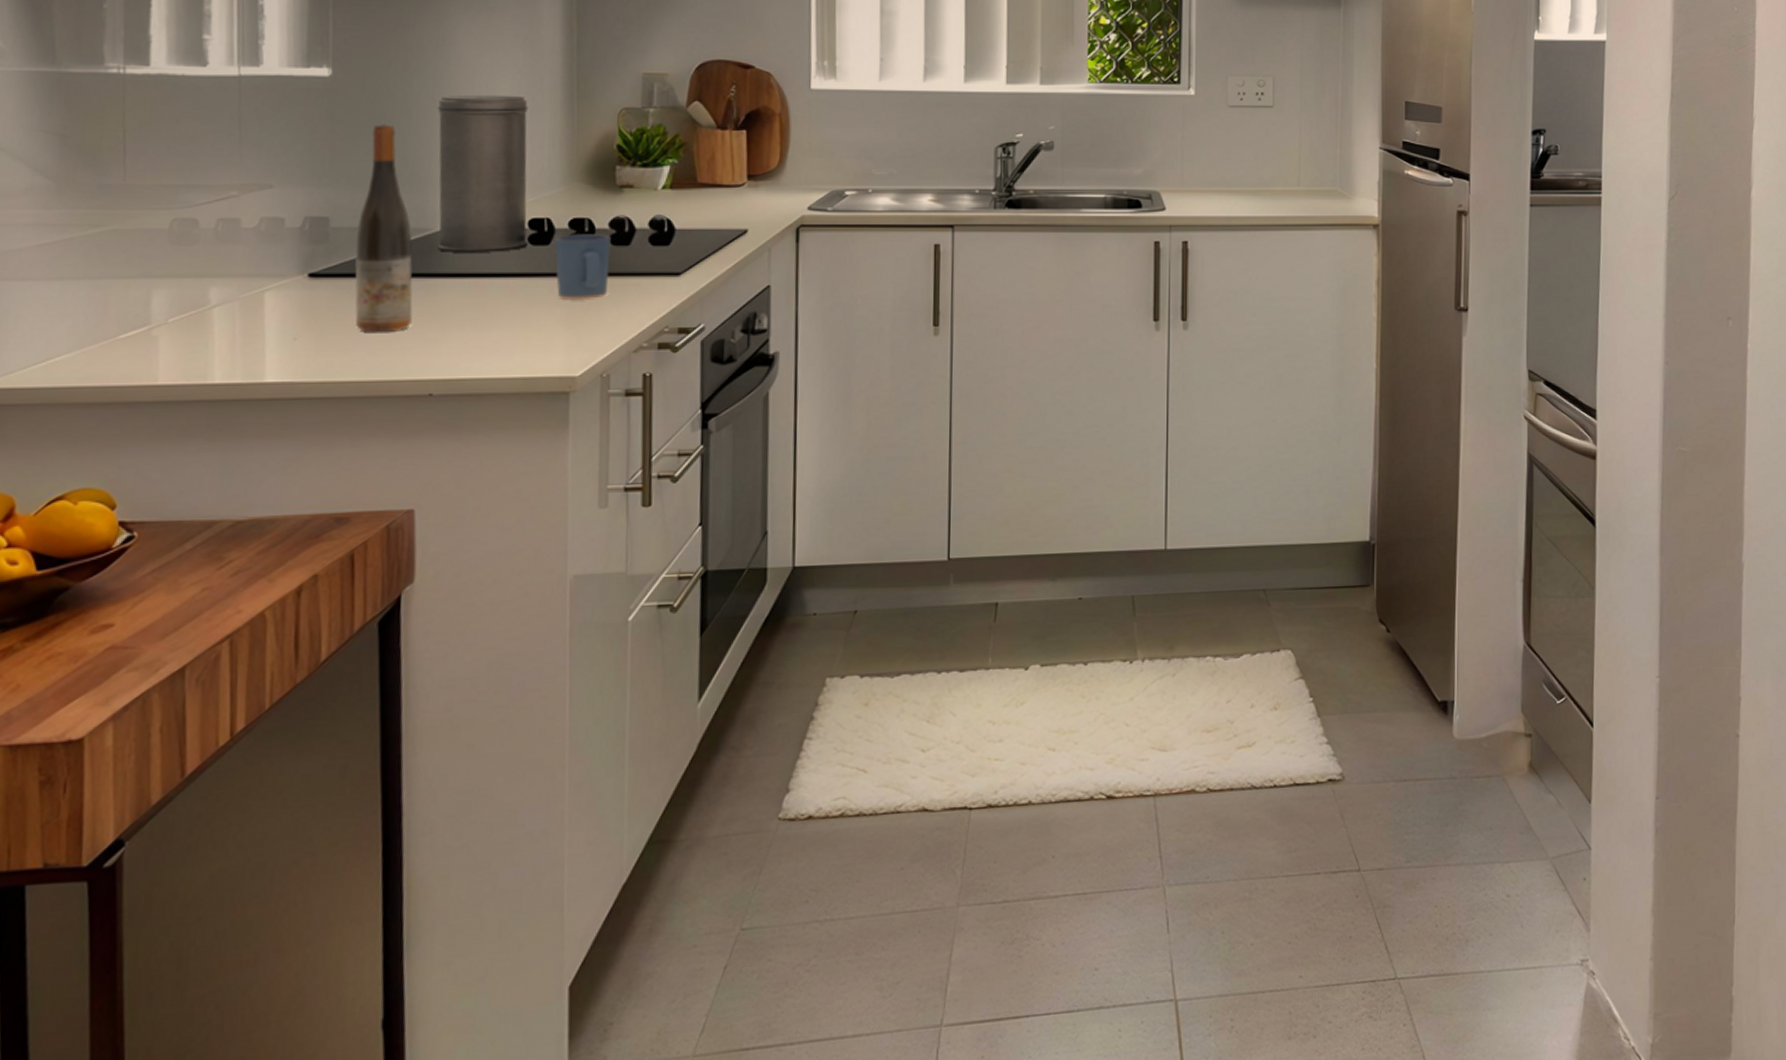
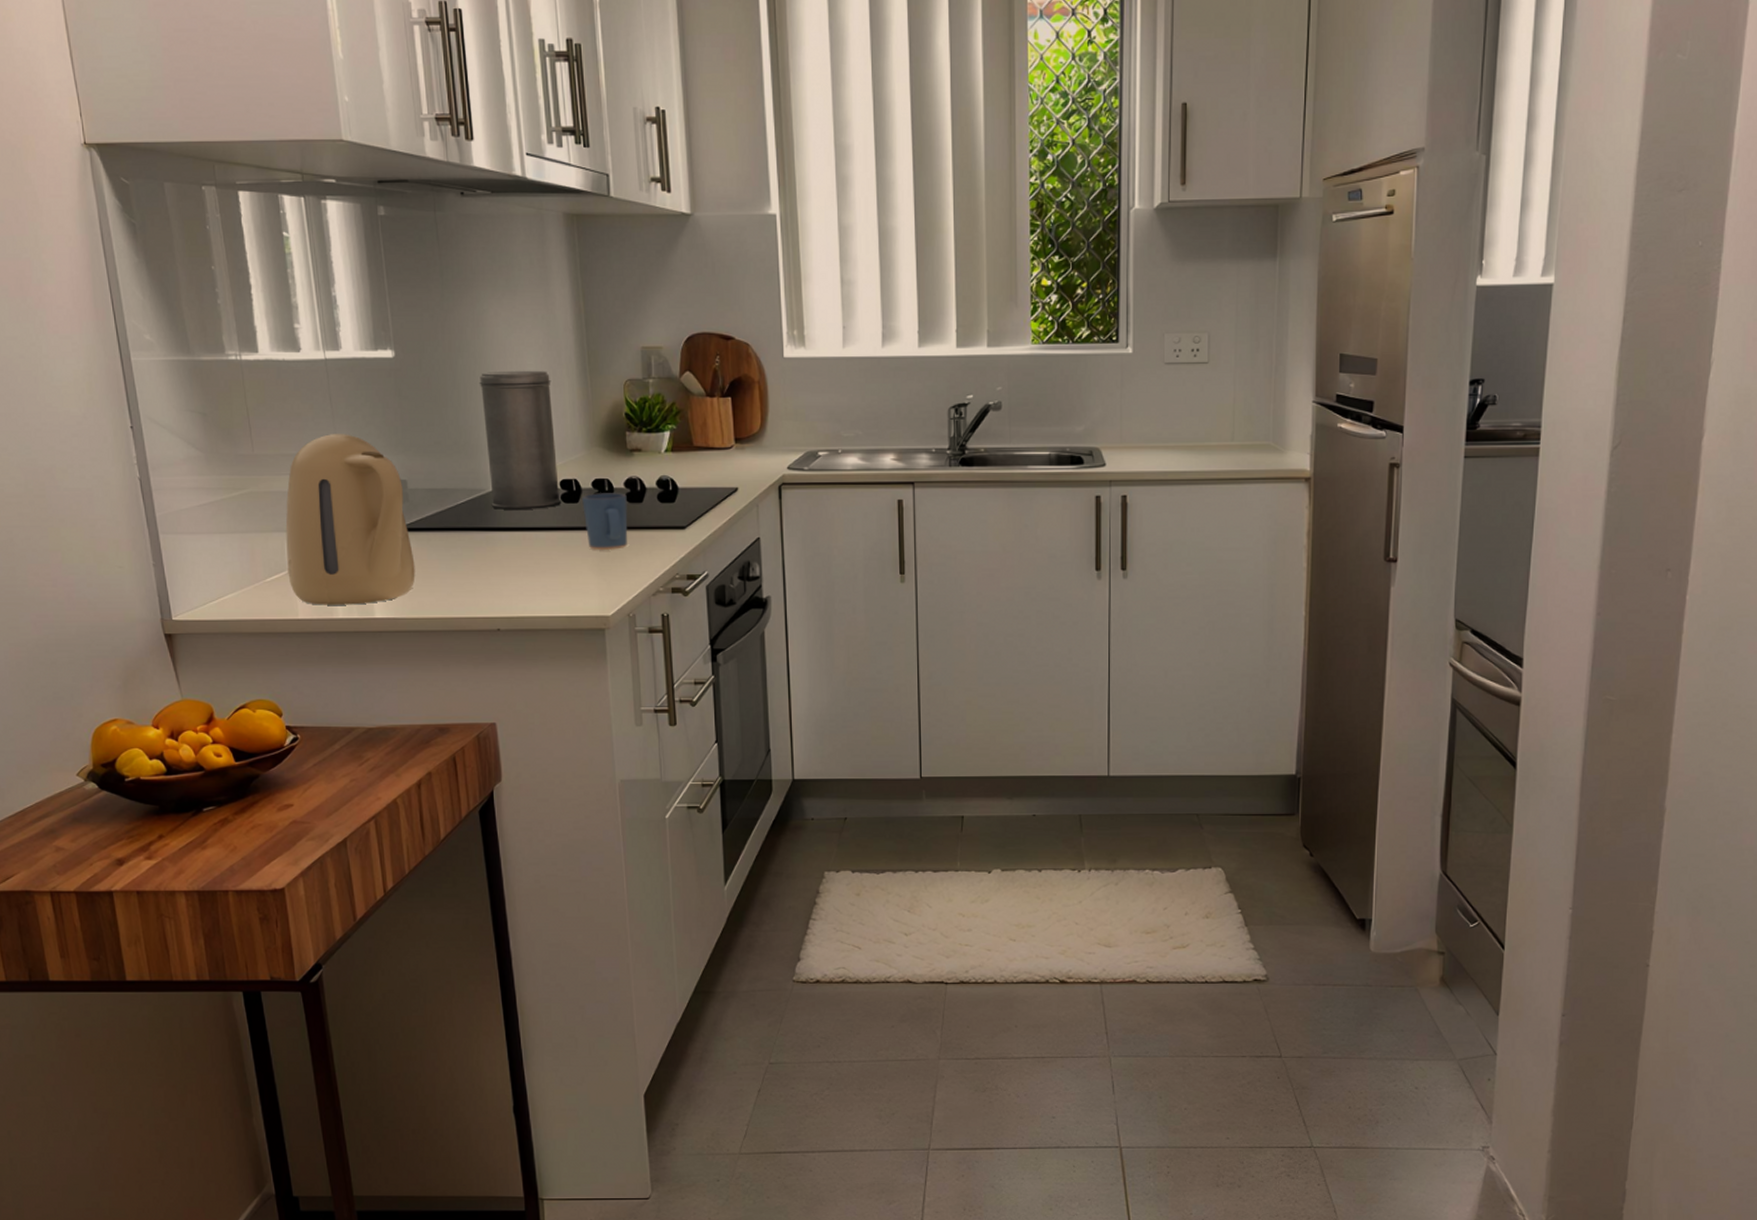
kettle: none [150,161,328,368] -> present [285,433,415,605]
wine bottle: present [355,124,413,332] -> none [428,399,478,577]

